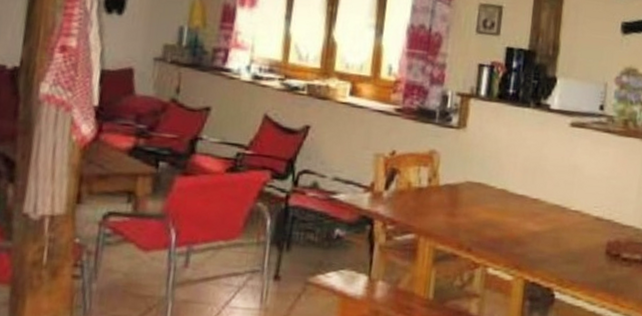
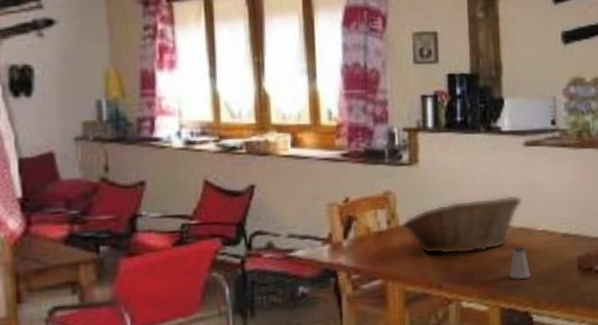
fruit basket: none [442,169,561,223] -> present [402,194,523,255]
saltshaker: none [538,223,559,255] -> present [509,246,531,279]

